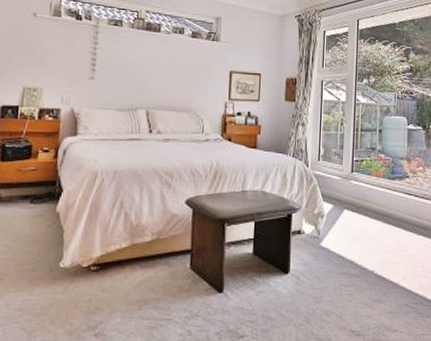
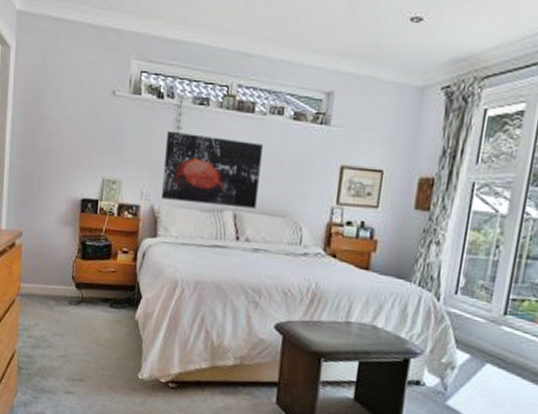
wall art: none [80,46,168,106] -> present [161,130,263,208]

